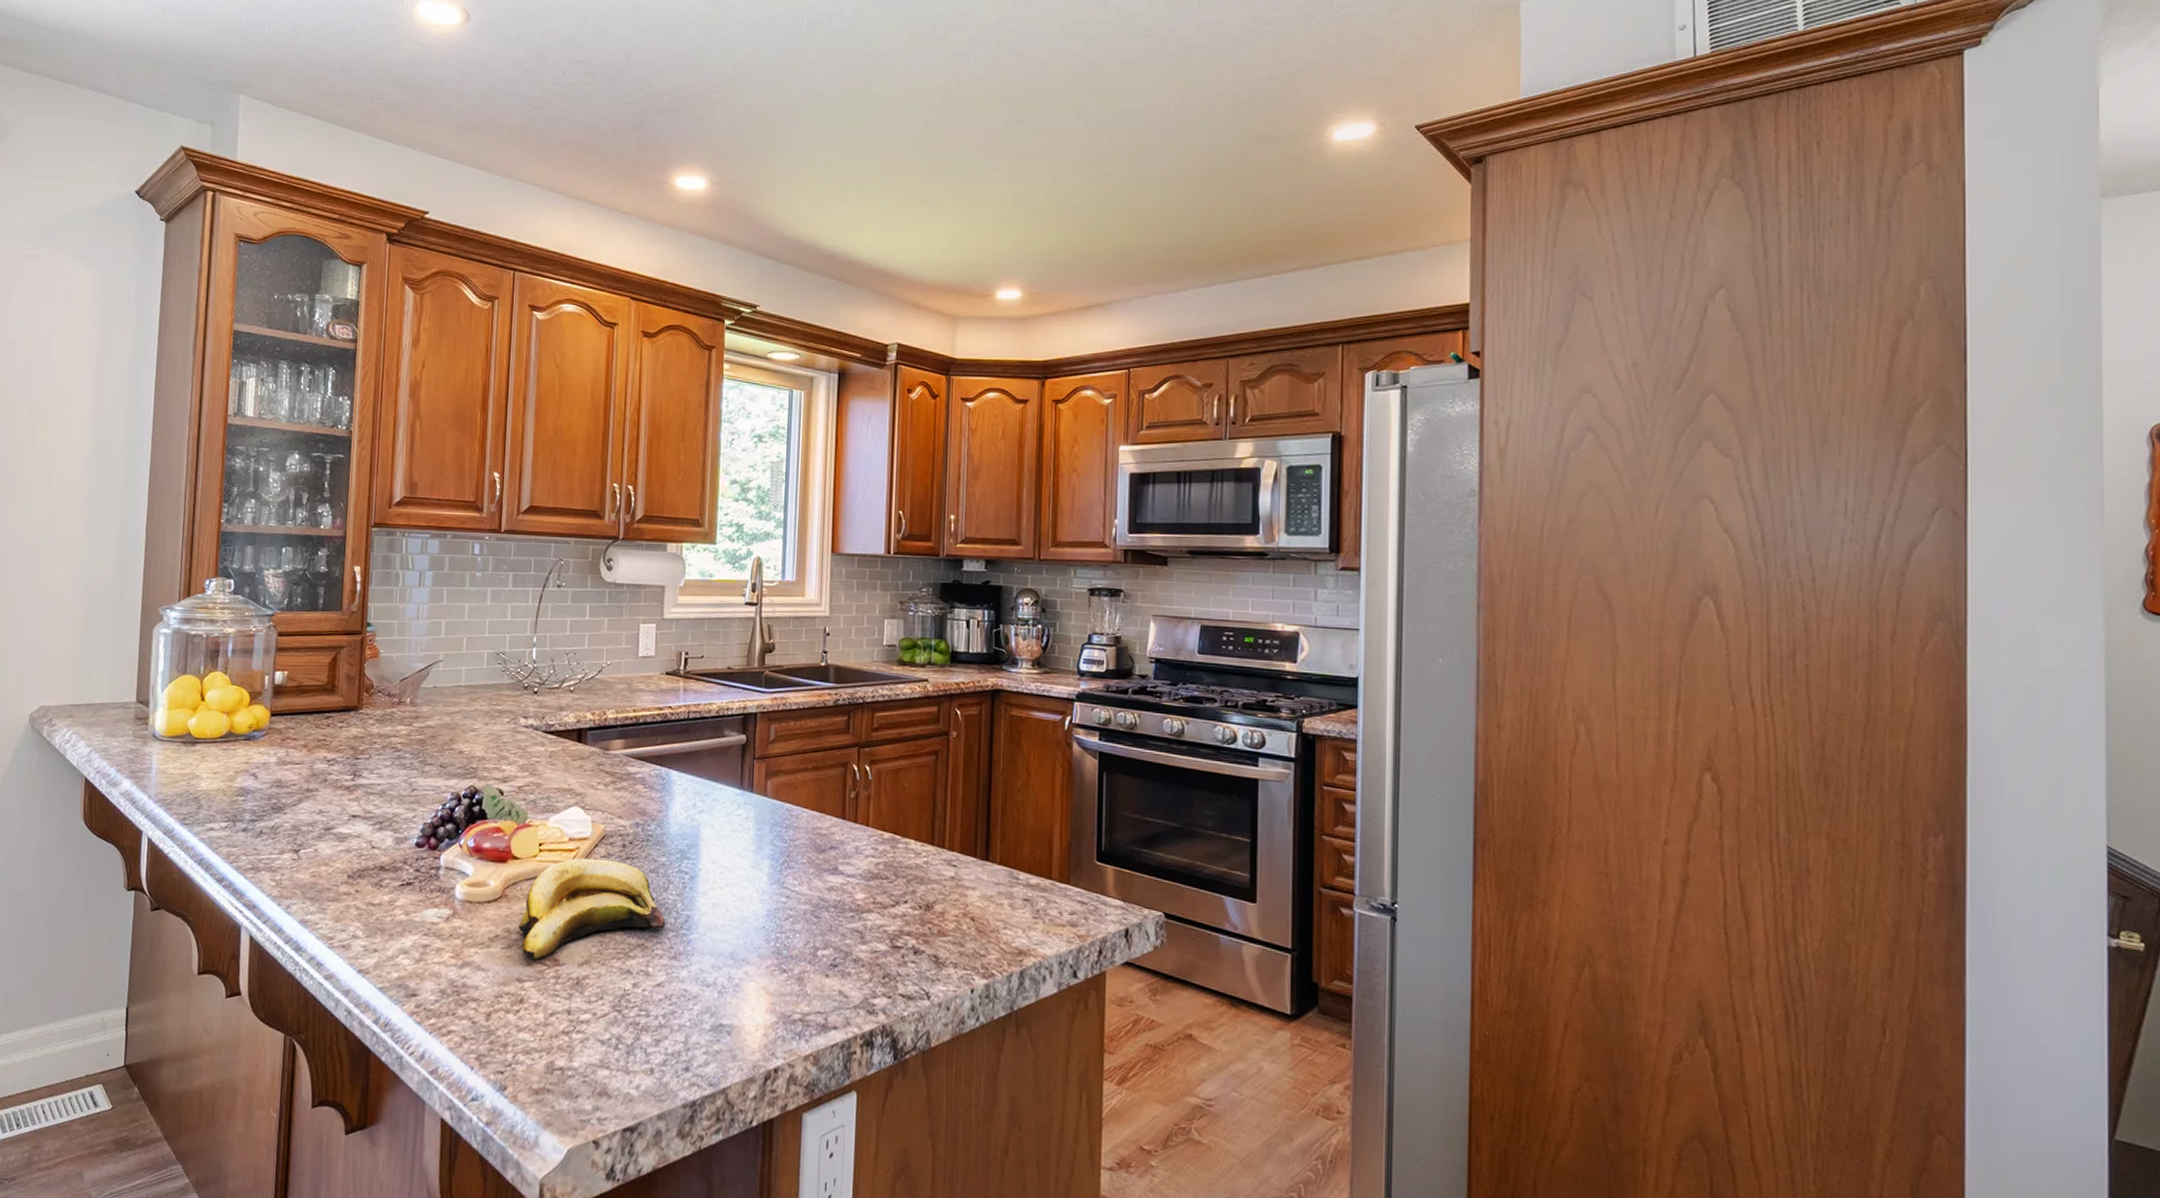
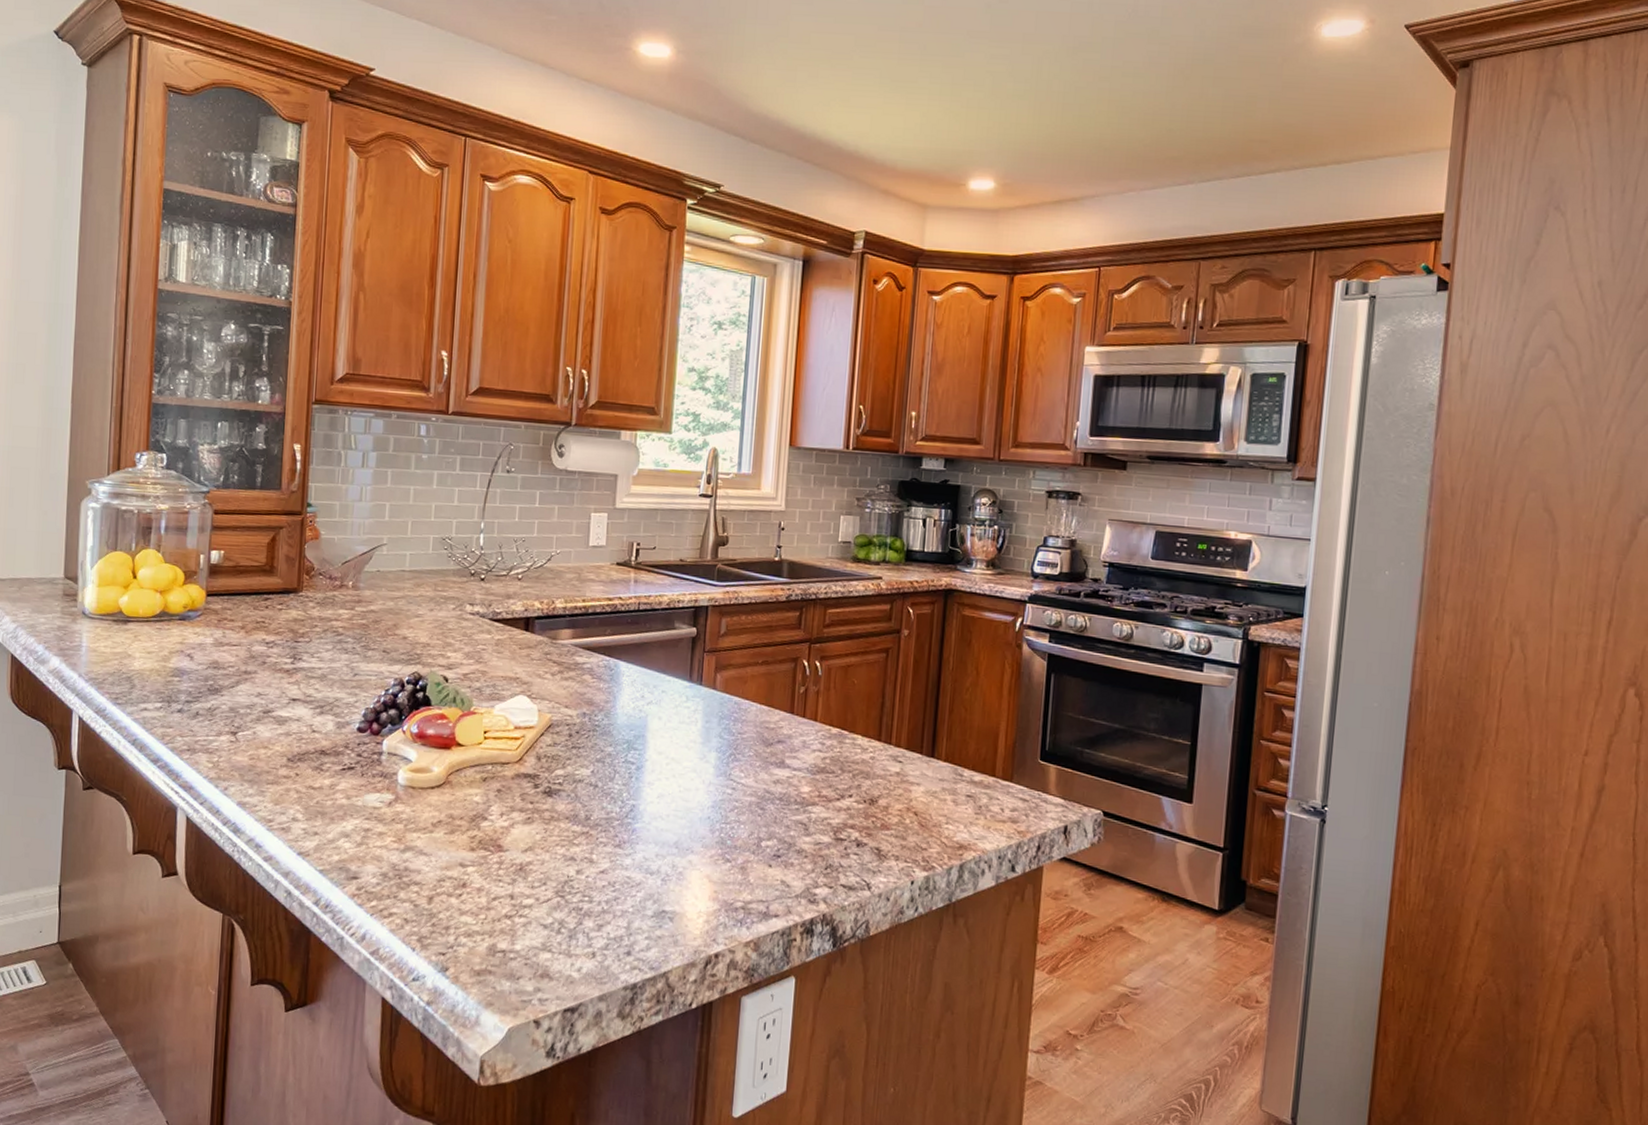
banana: present [519,857,665,959] -> none [462,746,611,845]

